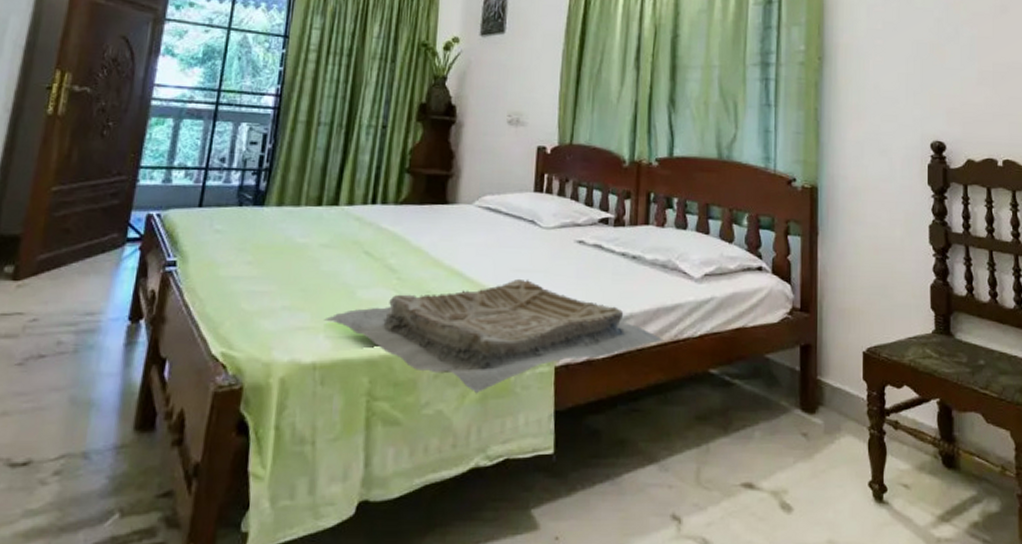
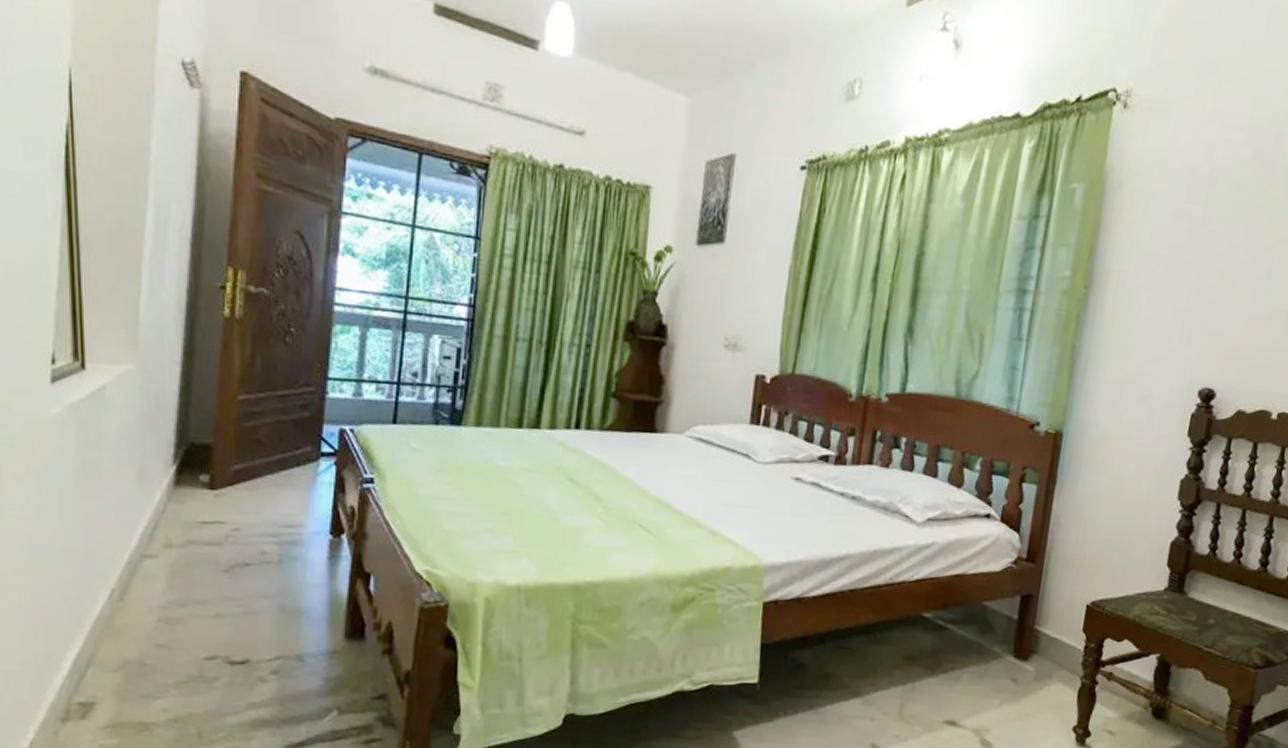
towel: present [324,278,665,394] -> none [528,513,879,624]

